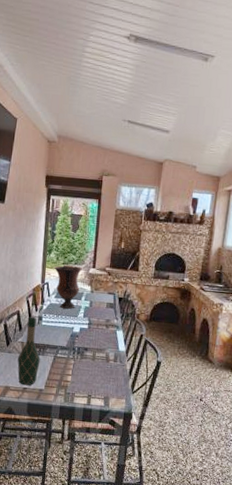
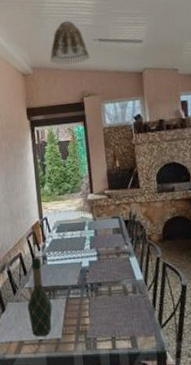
vase: present [53,265,83,309] -> none [49,194,81,243]
lamp shade: none [76,94,117,141] -> present [49,20,90,65]

